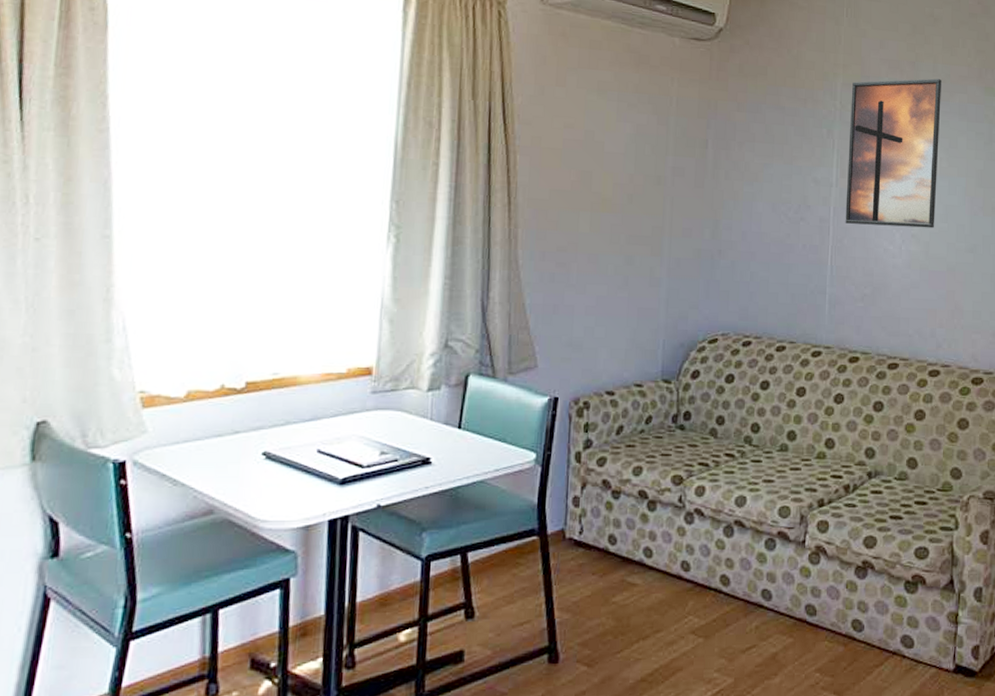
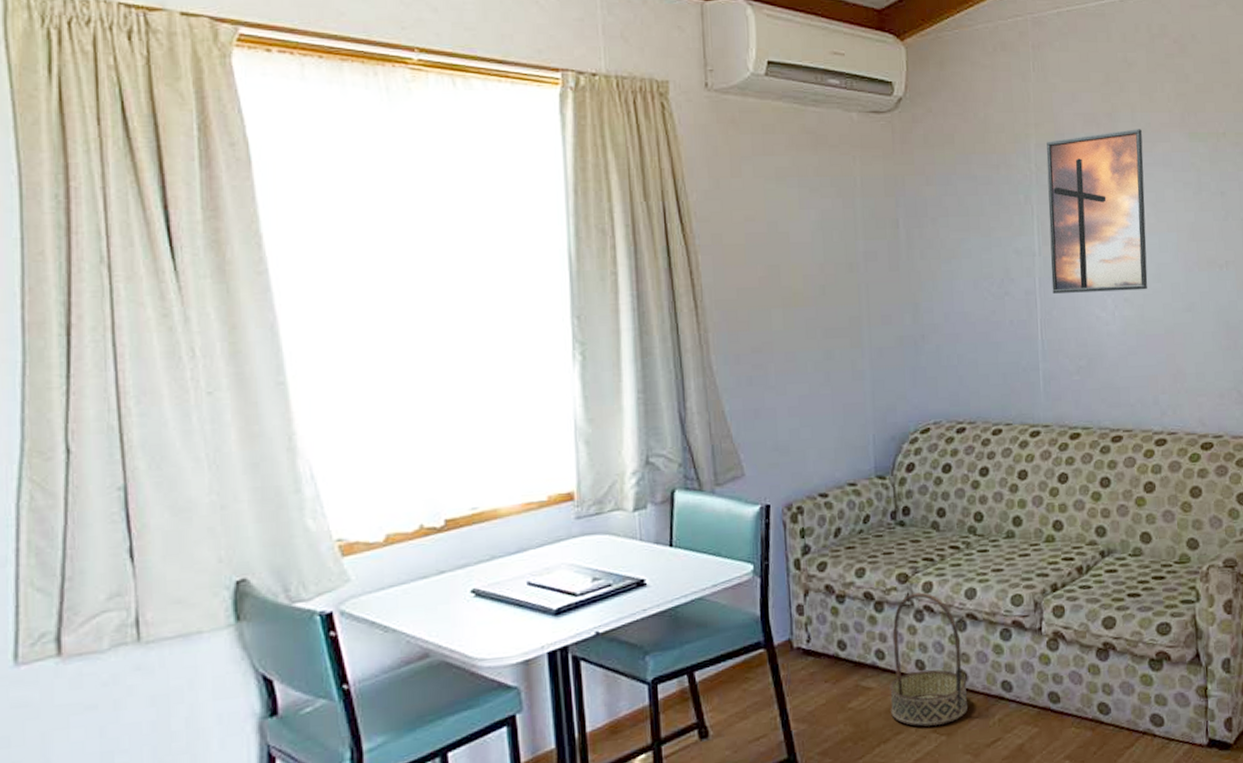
basket: none [653,495,729,627] -> present [889,592,969,727]

